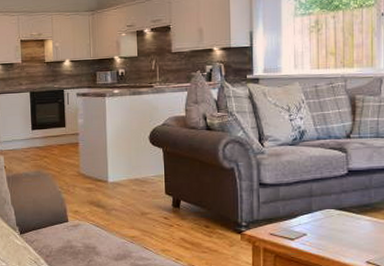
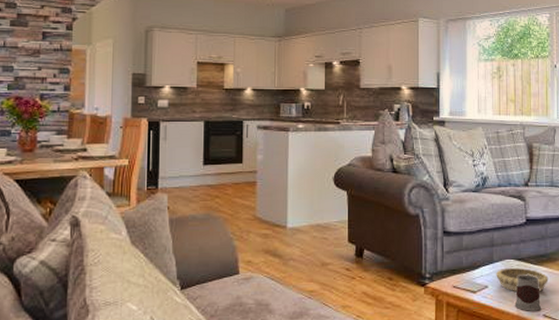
decorative bowl: none [315,216,373,240] -> present [496,267,549,292]
mug: none [335,222,365,258] -> present [514,273,542,311]

